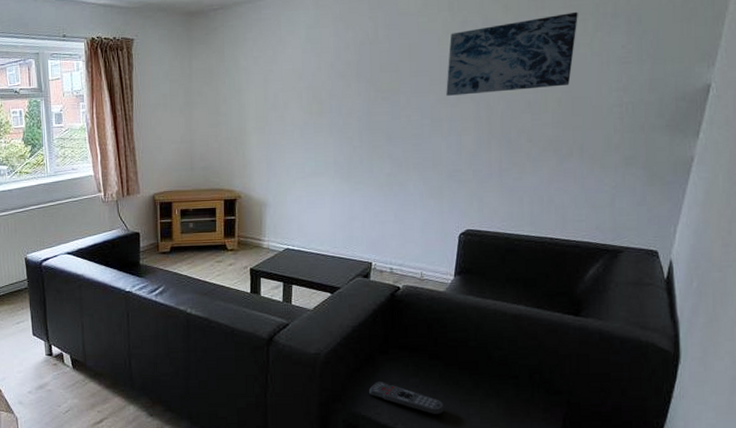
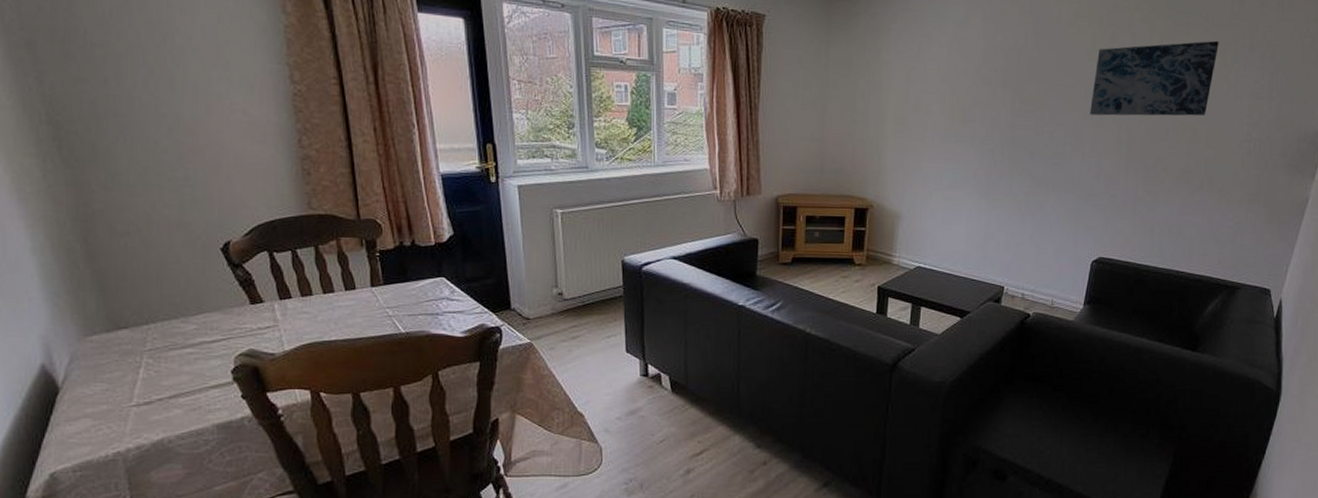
remote control: present [369,382,445,415] -> none [992,414,1065,450]

